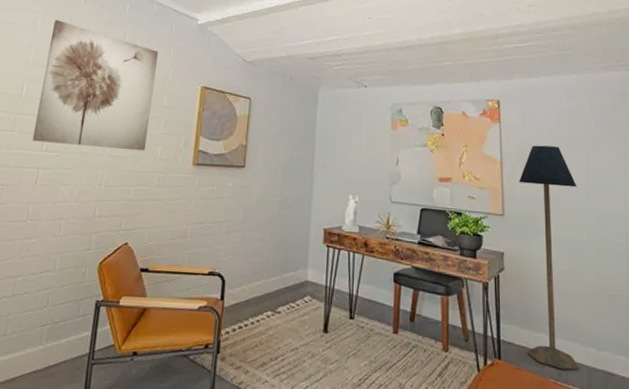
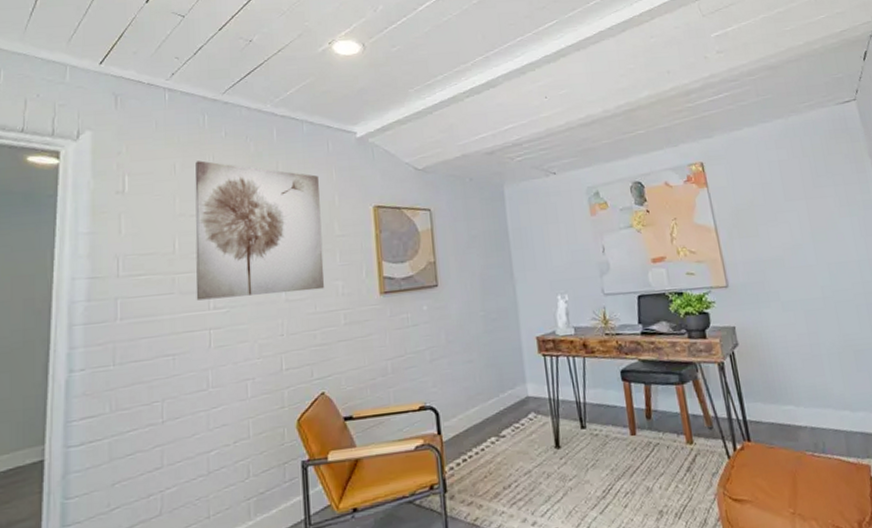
floor lamp: present [519,145,578,370] -> none [738,201,835,440]

